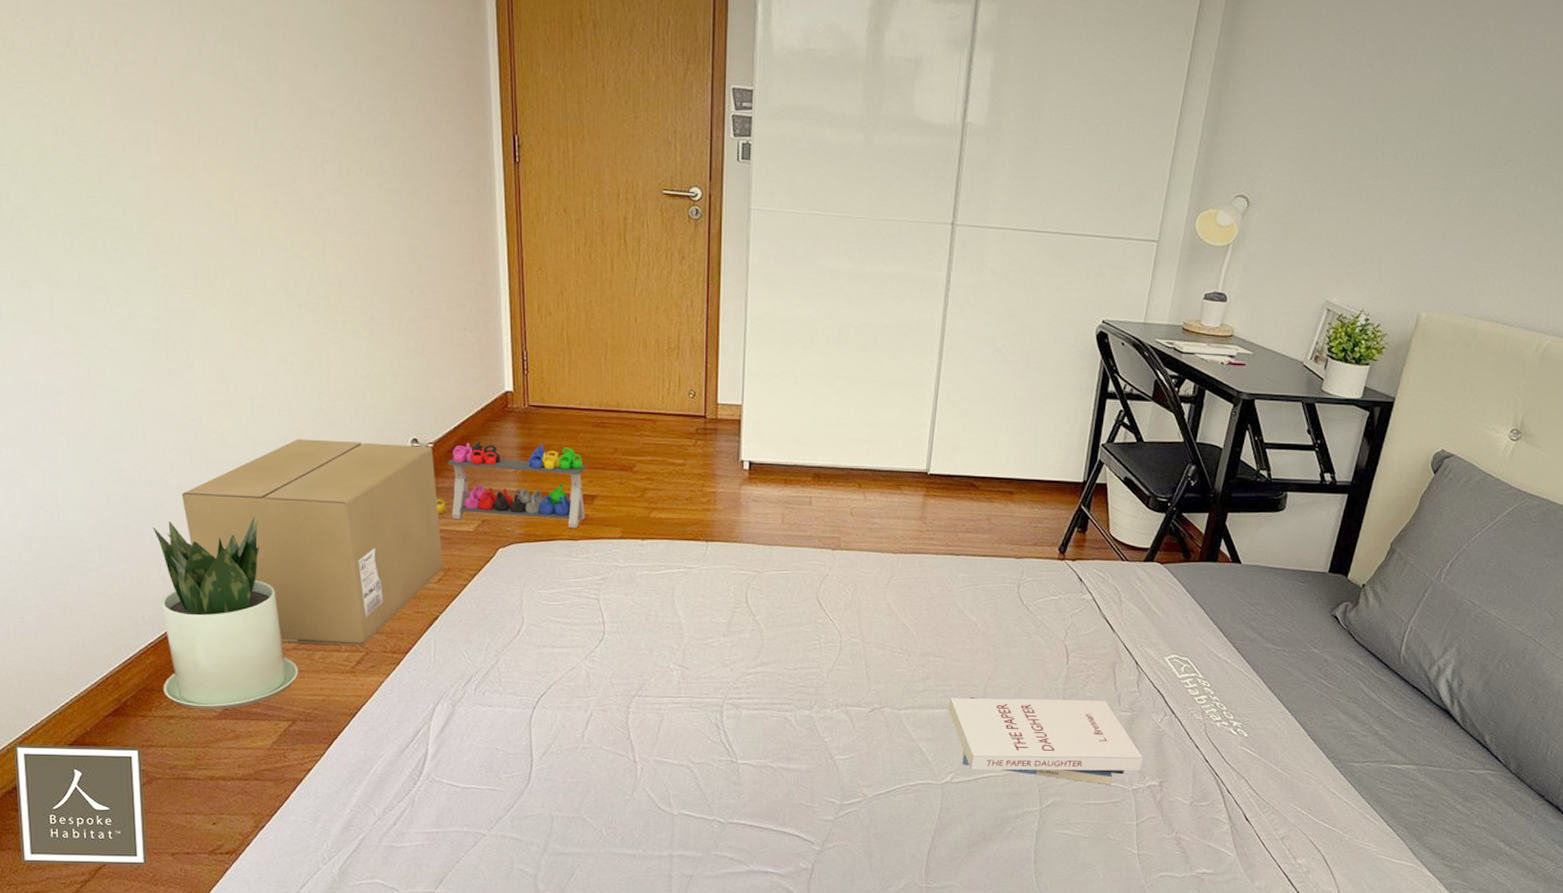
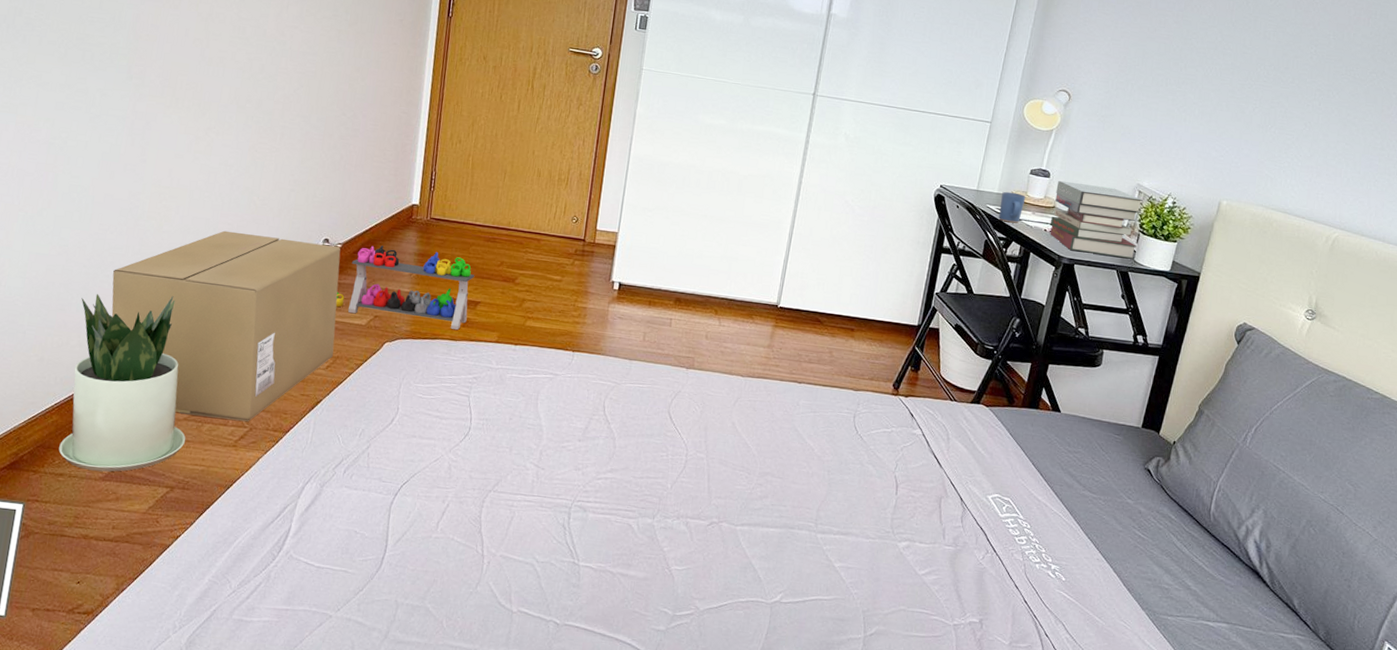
books: present [948,697,1144,785] -> none [781,517,966,618]
mug: none [1169,322,1200,358] -> present [998,191,1026,224]
books: none [1227,304,1332,389] -> present [1050,180,1143,260]

